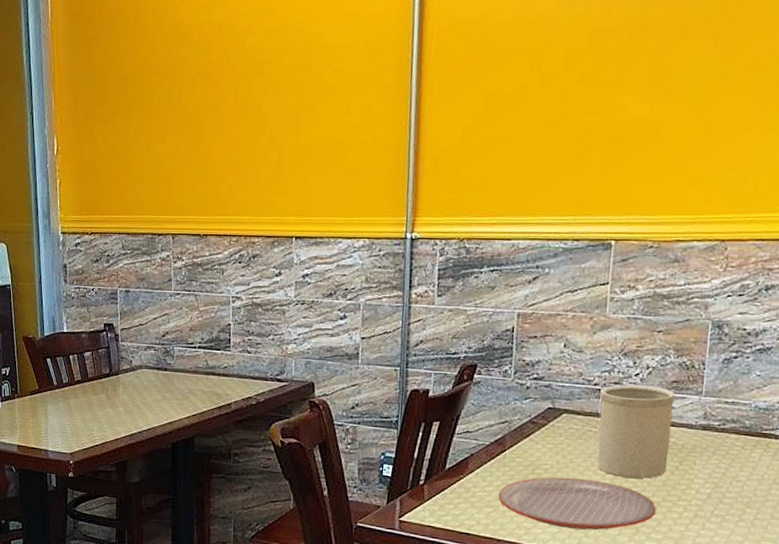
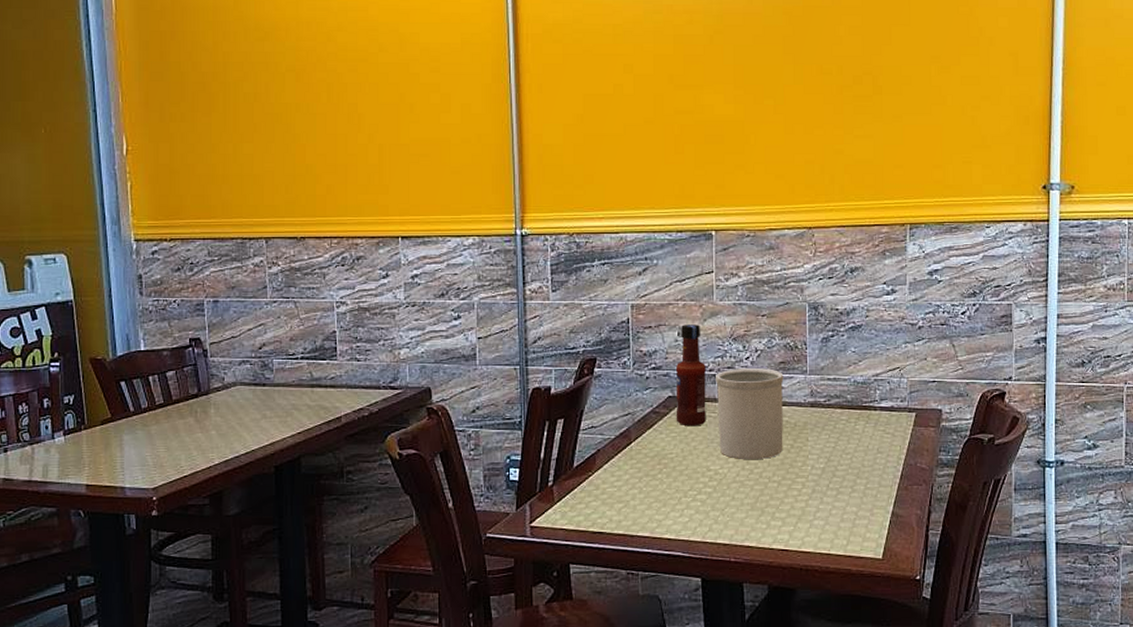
plate: present [498,477,656,530] -> none [628,465,778,516]
tabasco sauce: none [554,336,591,440] -> present [675,325,706,427]

